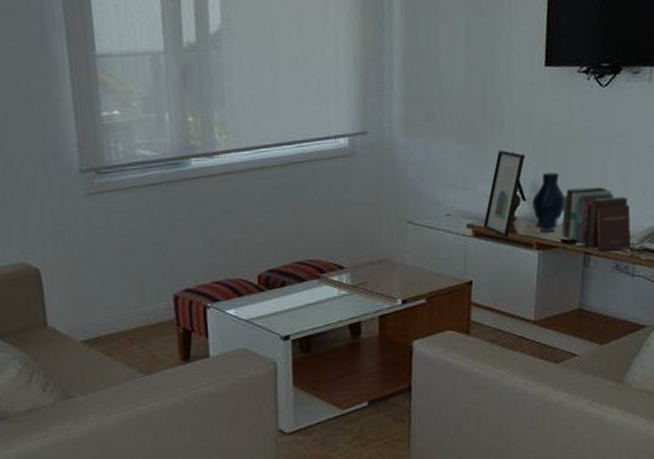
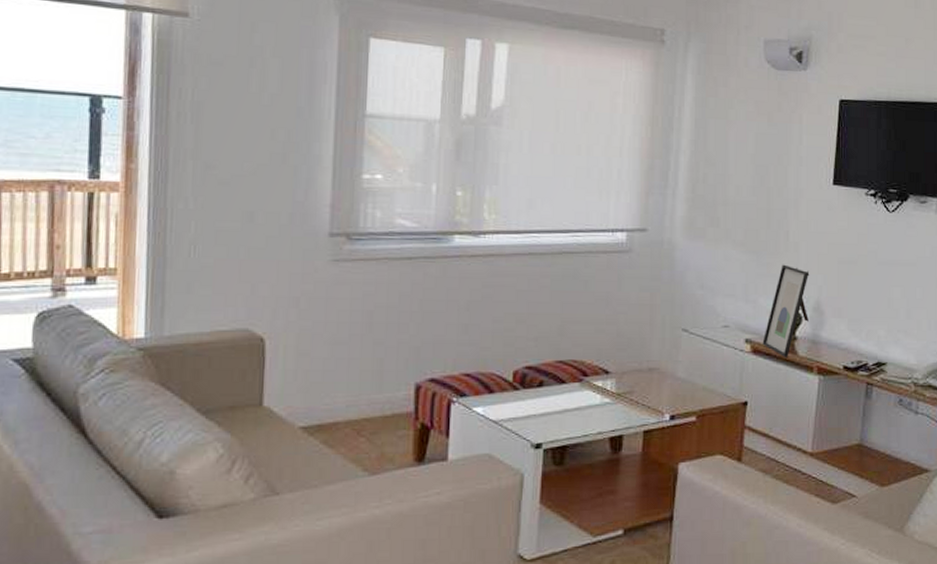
vase: present [532,172,565,234] -> none [815,294,849,359]
books: present [561,186,631,251] -> none [844,313,915,384]

